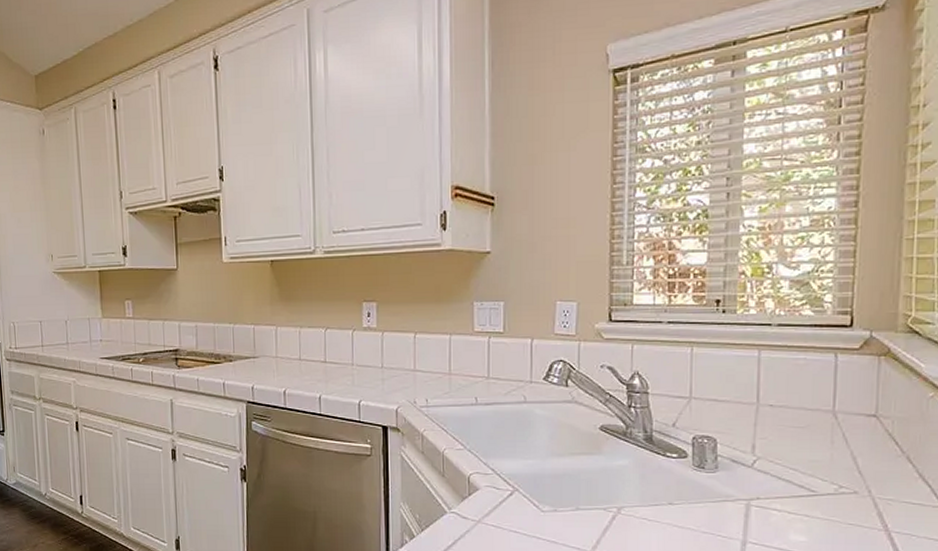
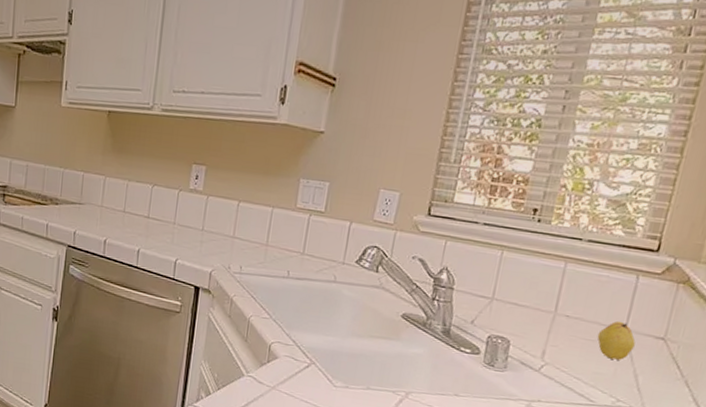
fruit: none [806,403,847,444] -> present [597,321,636,360]

